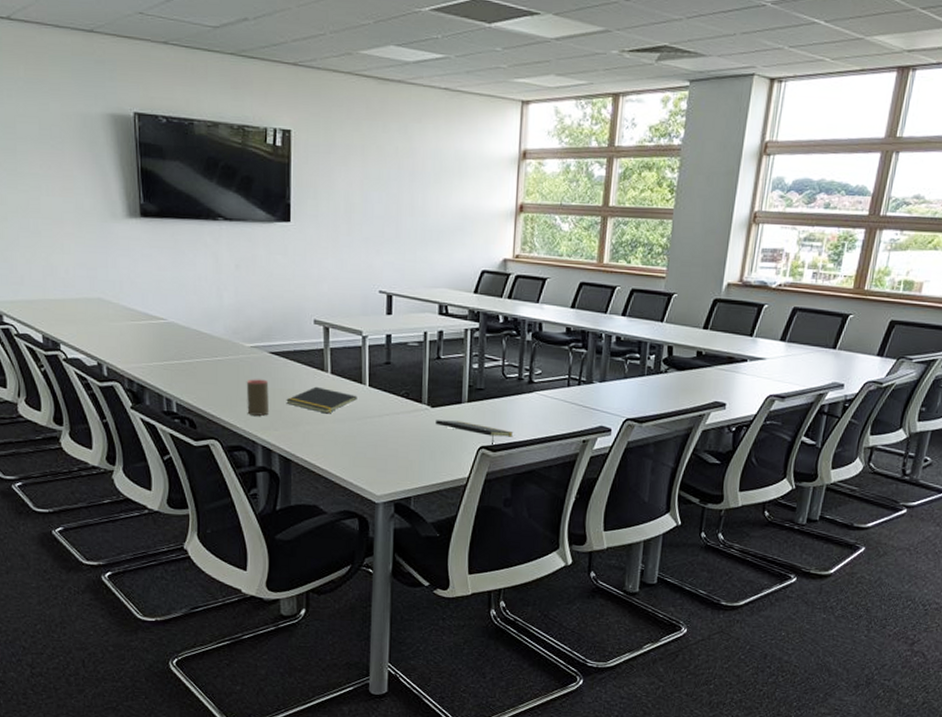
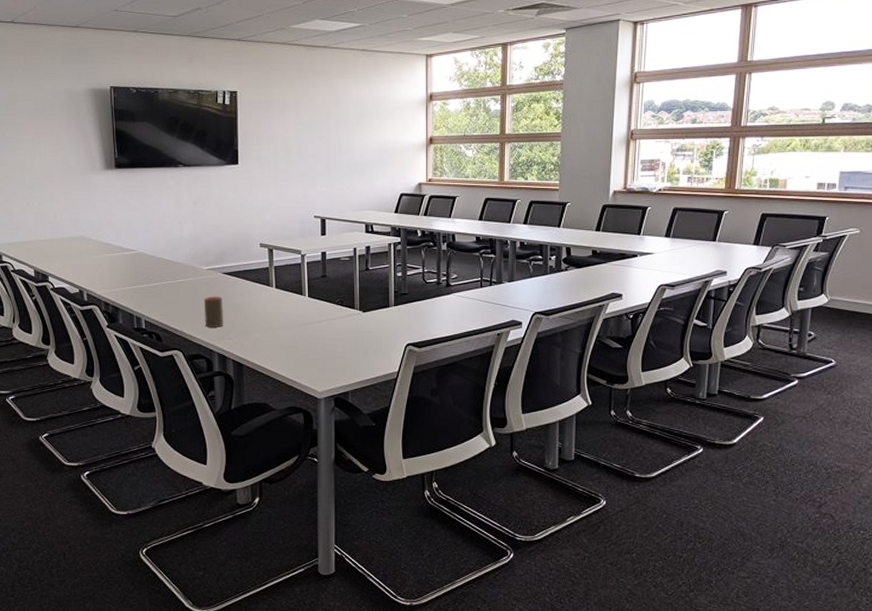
notepad: present [286,386,357,414] -> none [238,300,299,323]
notepad: present [435,420,514,444] -> none [367,323,436,341]

